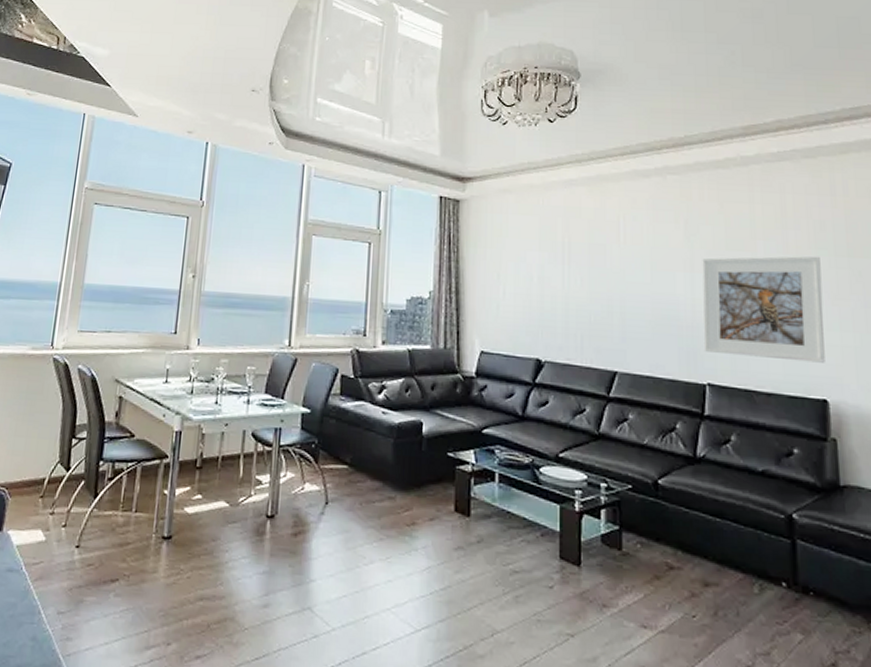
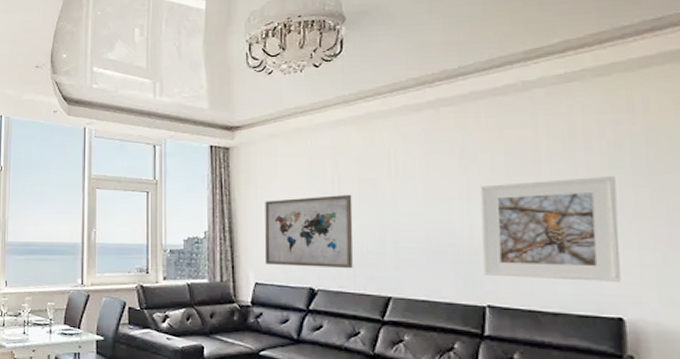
wall art: none [491,258,582,340] -> present [264,194,353,269]

